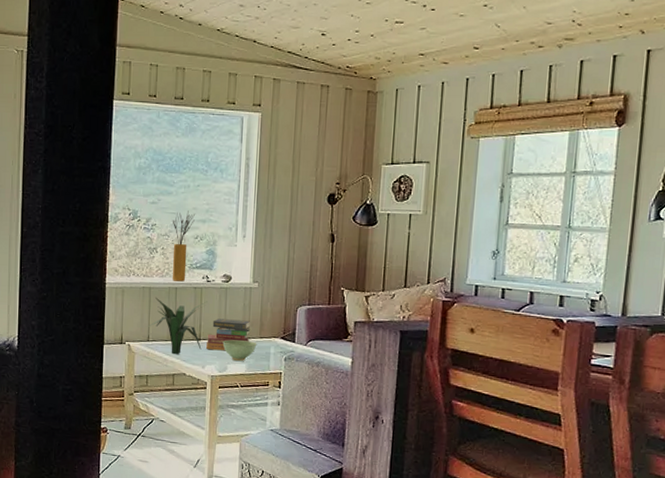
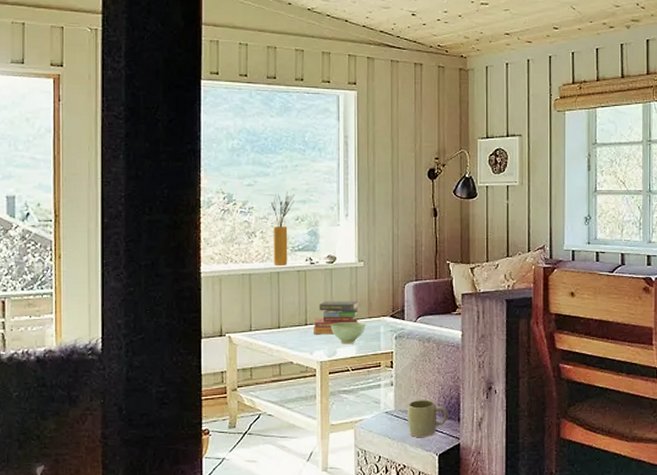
plant: present [147,297,208,355] -> none [249,283,312,343]
mug: none [292,421,332,459] -> present [408,400,447,438]

